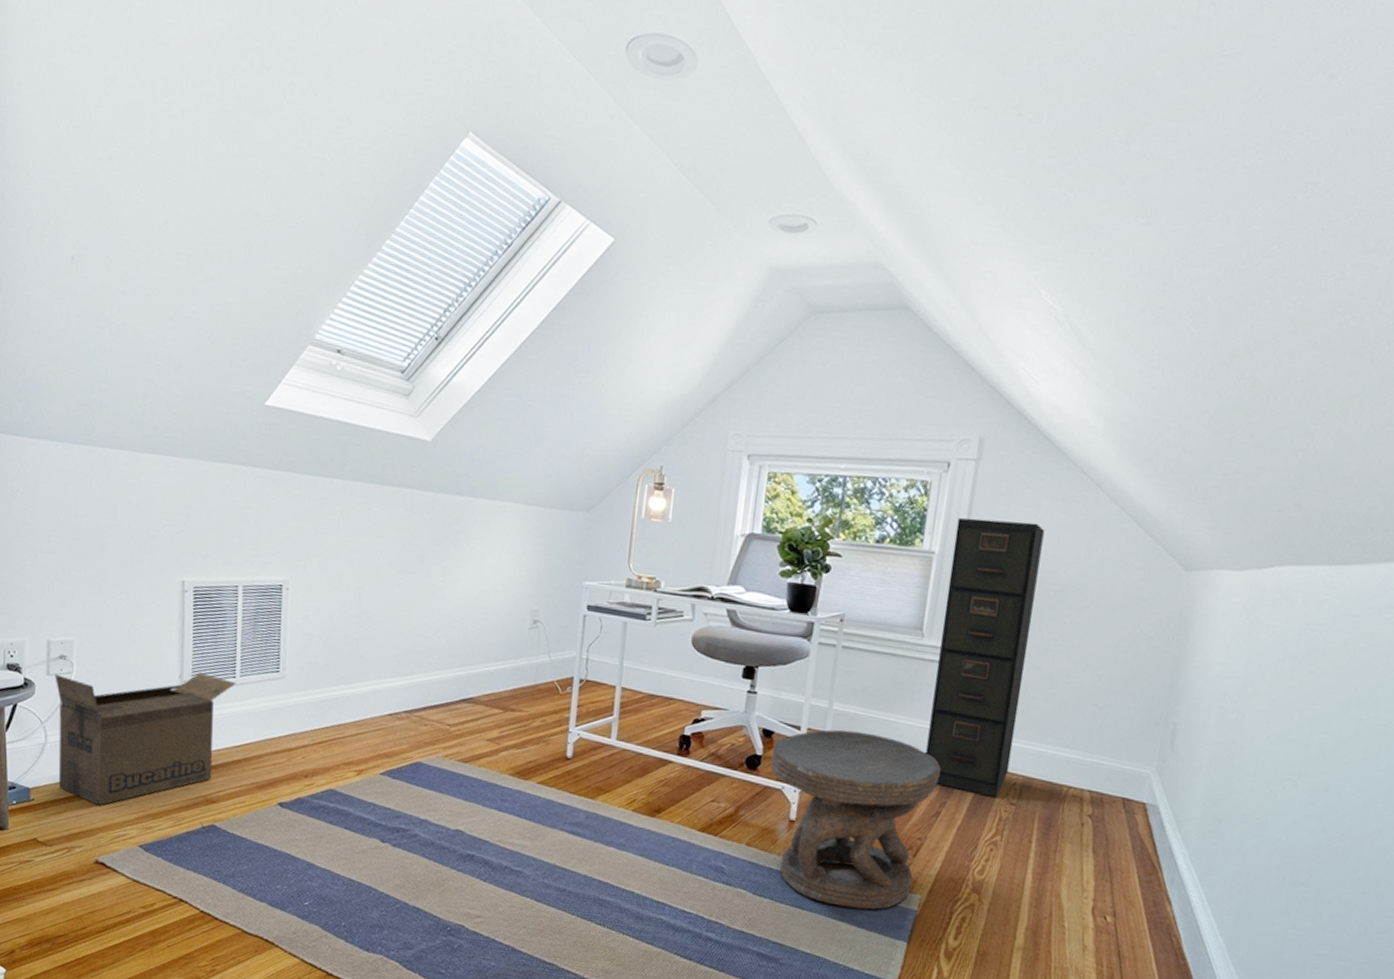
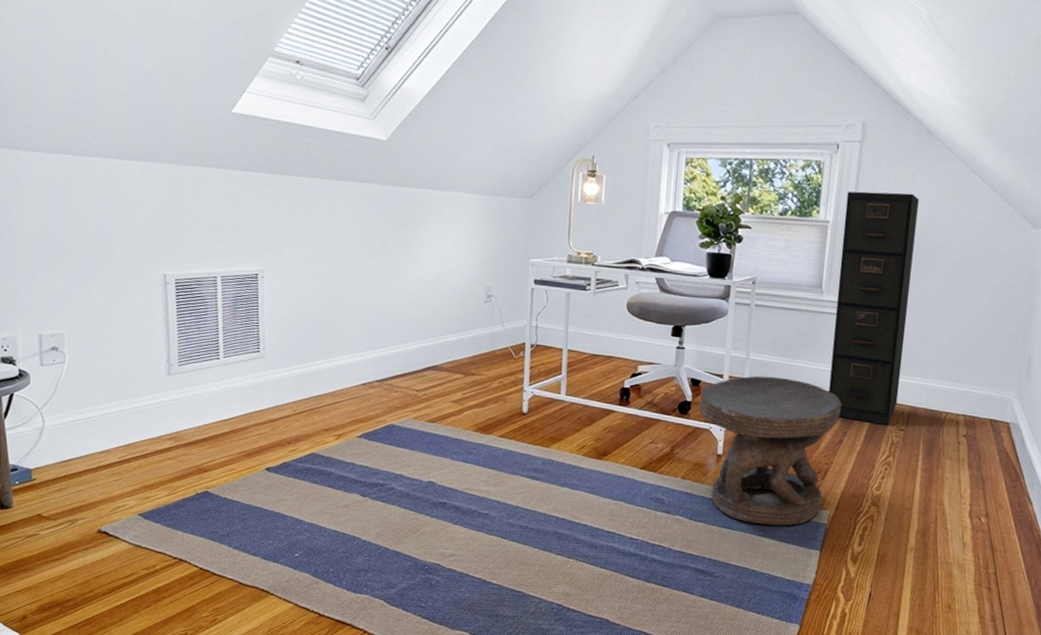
cardboard box: present [54,672,236,806] -> none [48,356,221,481]

